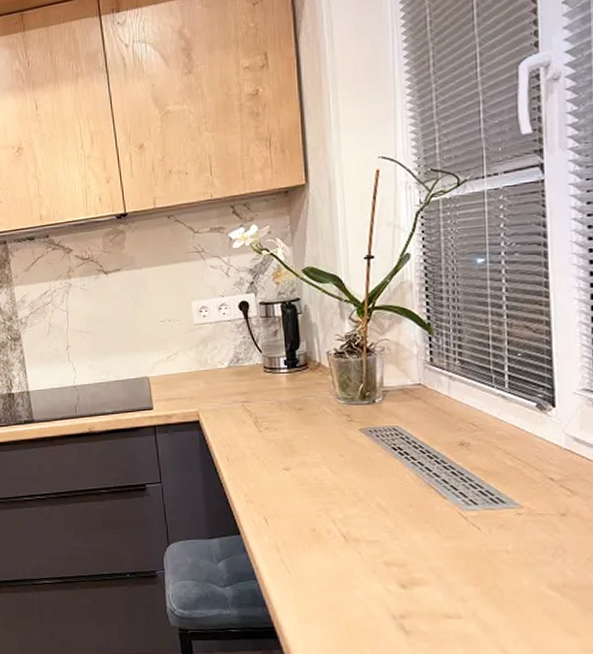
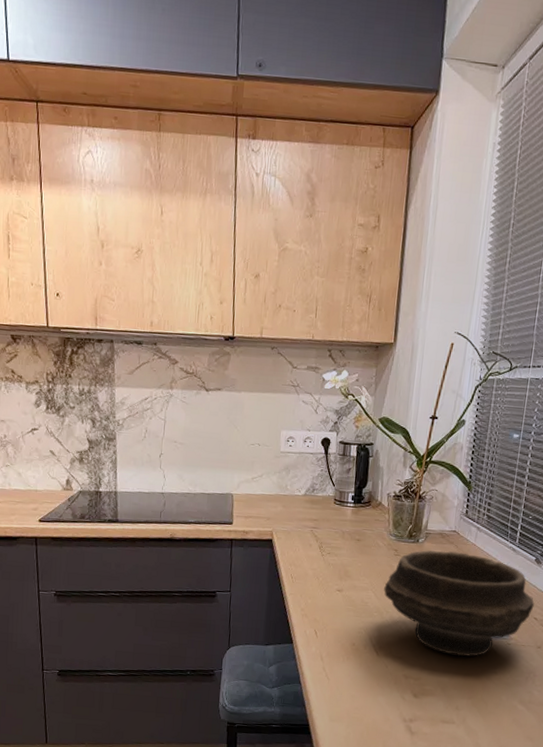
bowl: none [340,408,546,534] -> present [384,550,535,657]

